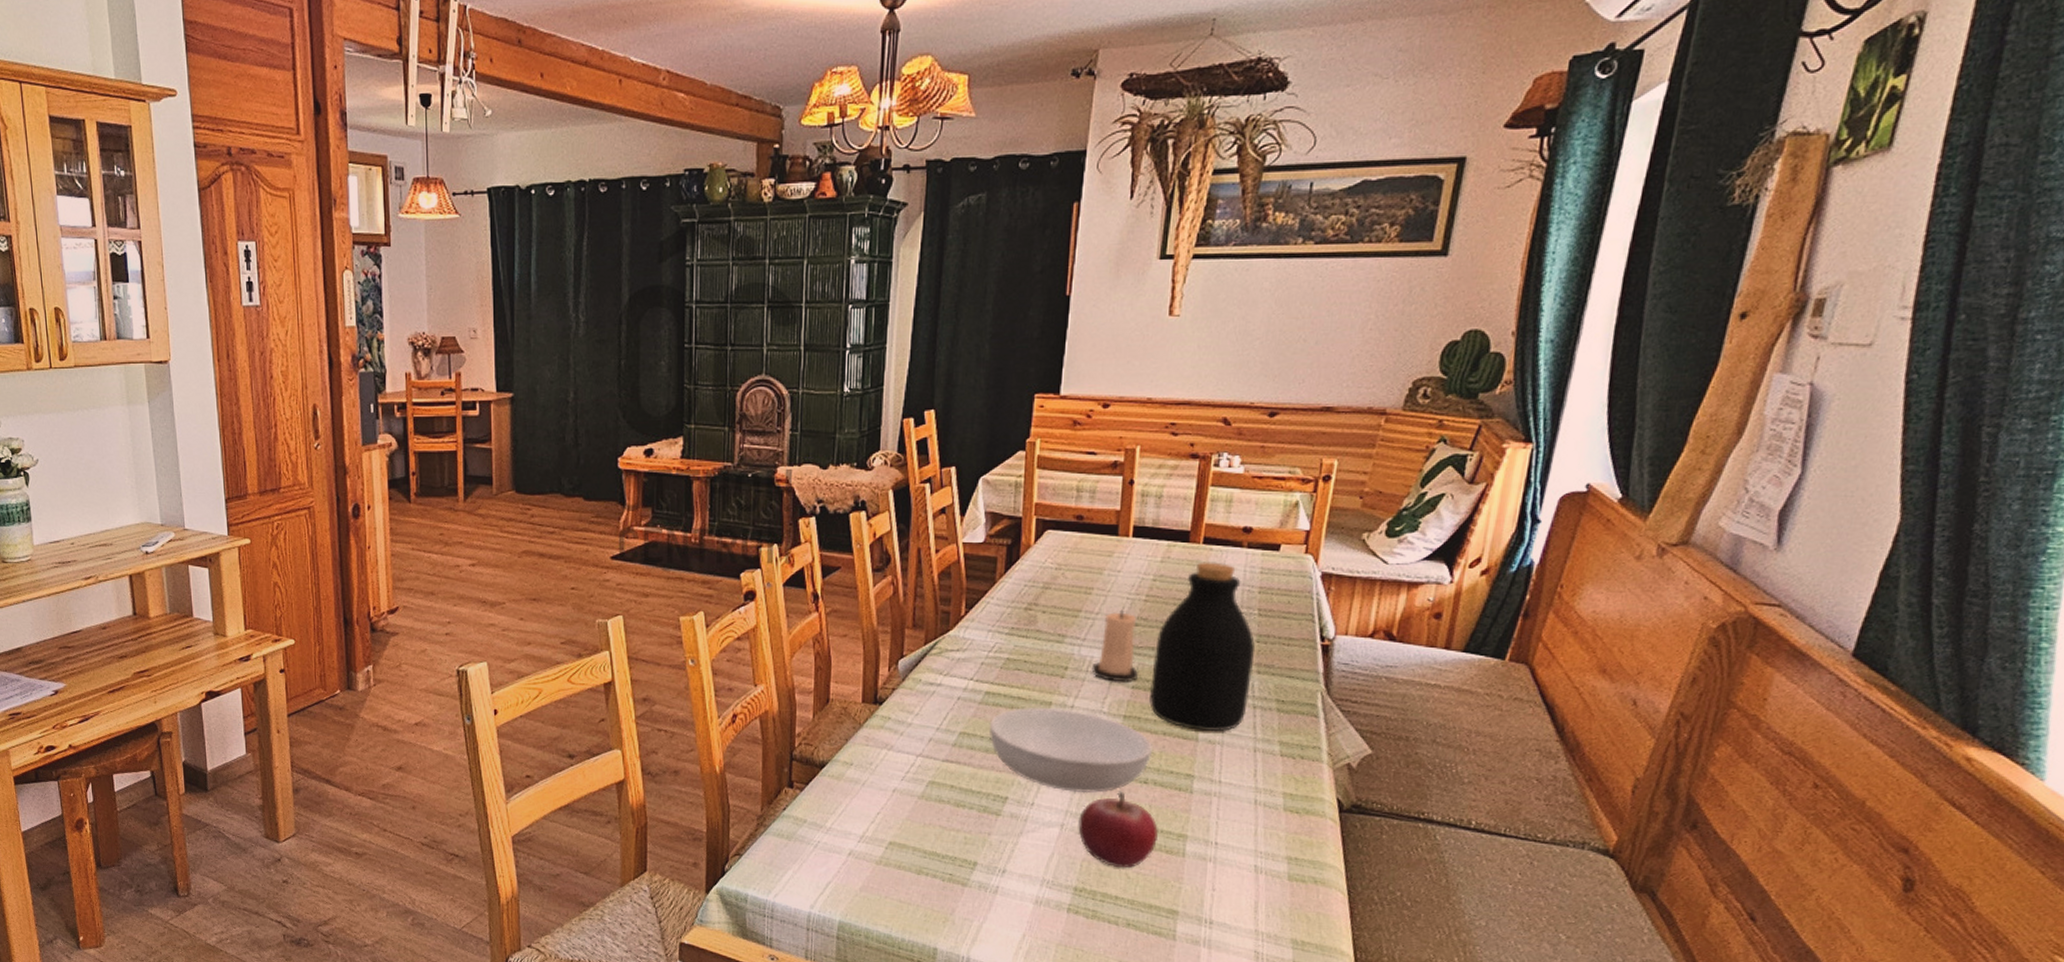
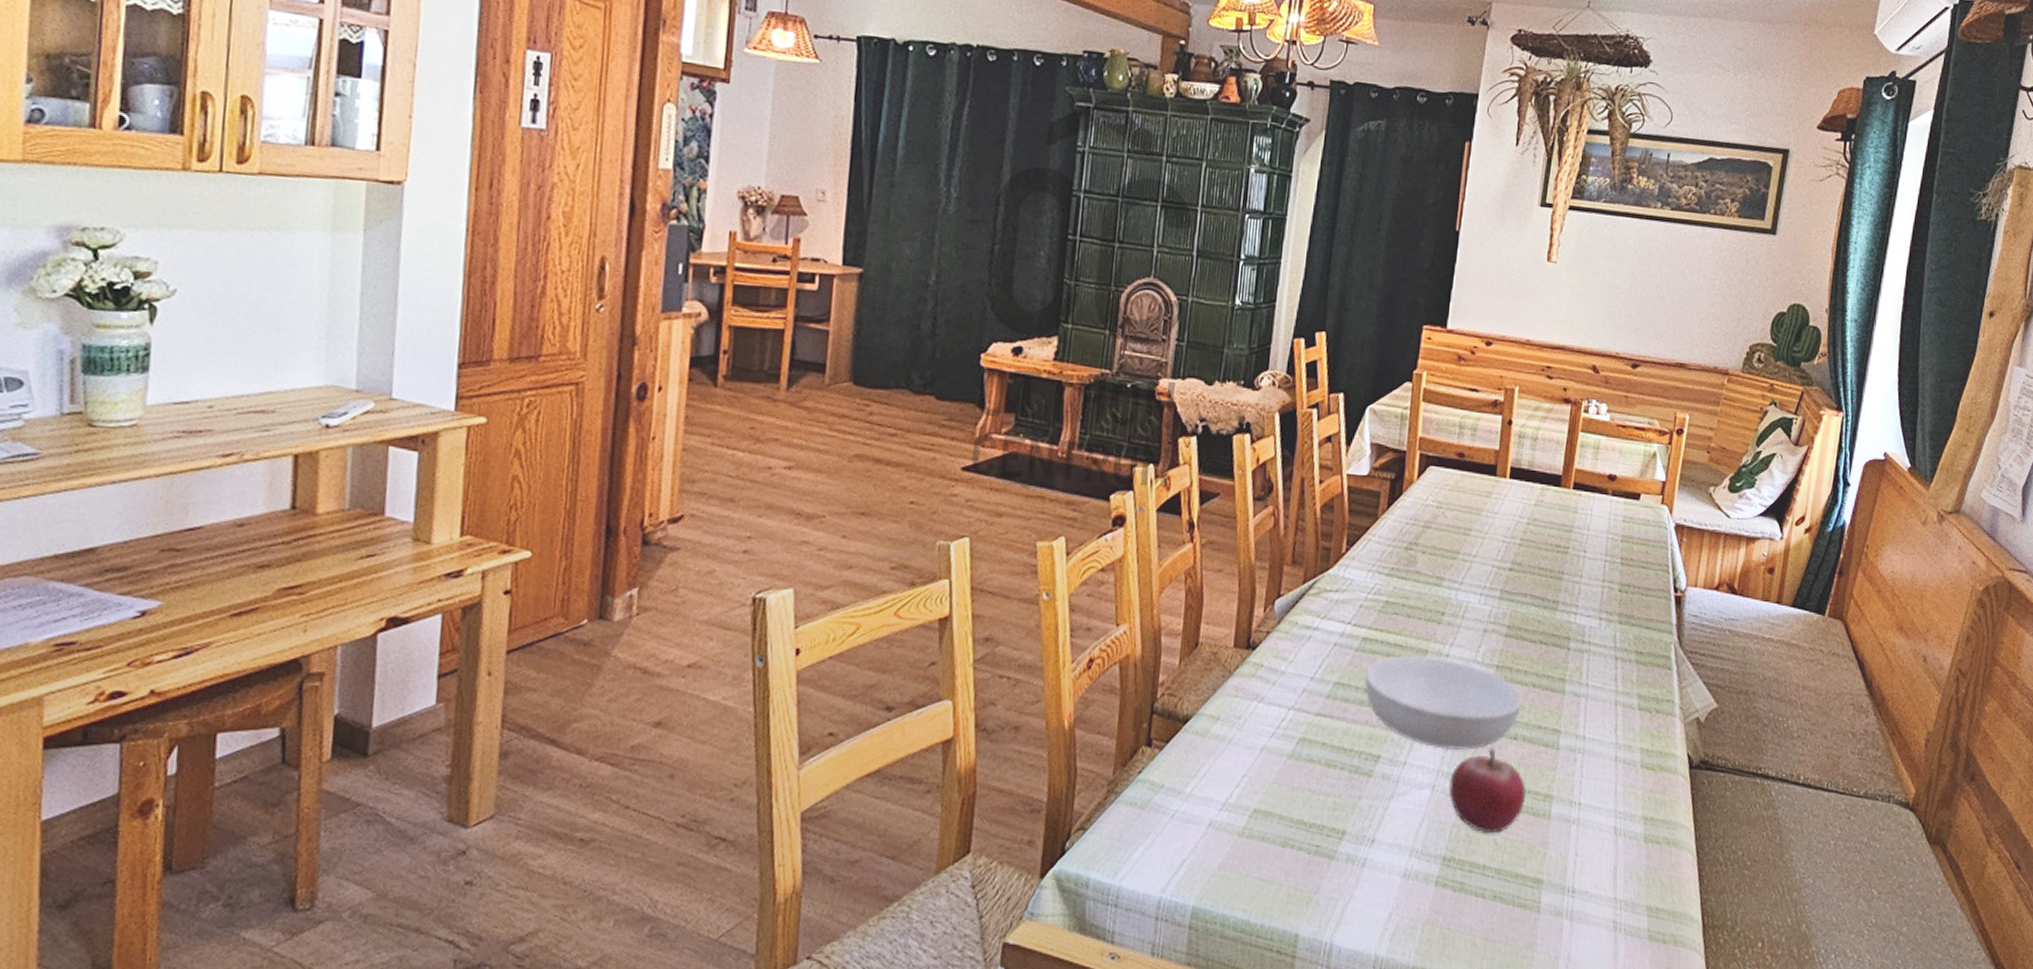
candle: present [1091,609,1140,682] -> none [1467,553,1513,630]
bottle: present [1149,562,1255,732] -> none [1521,507,1617,684]

